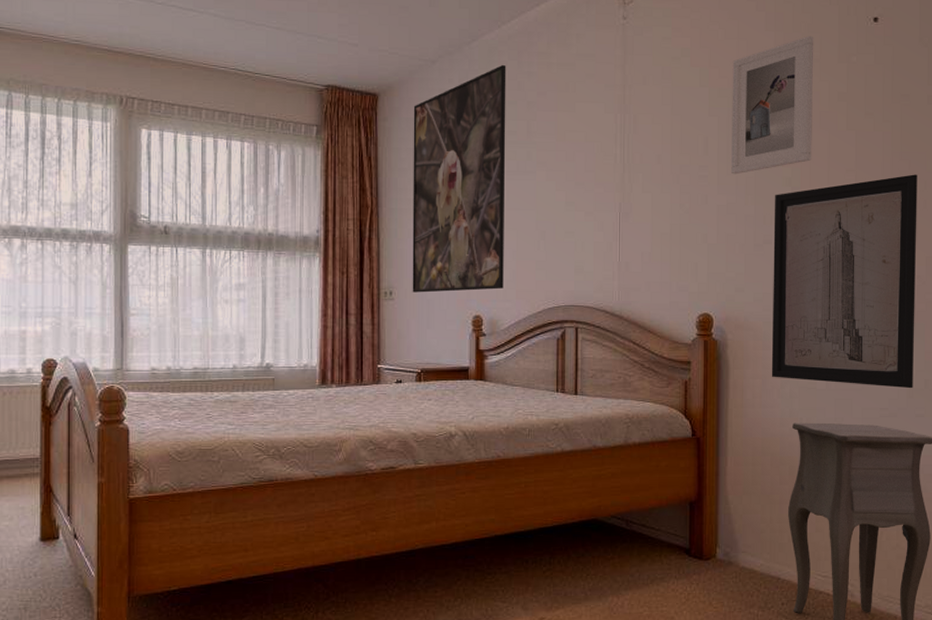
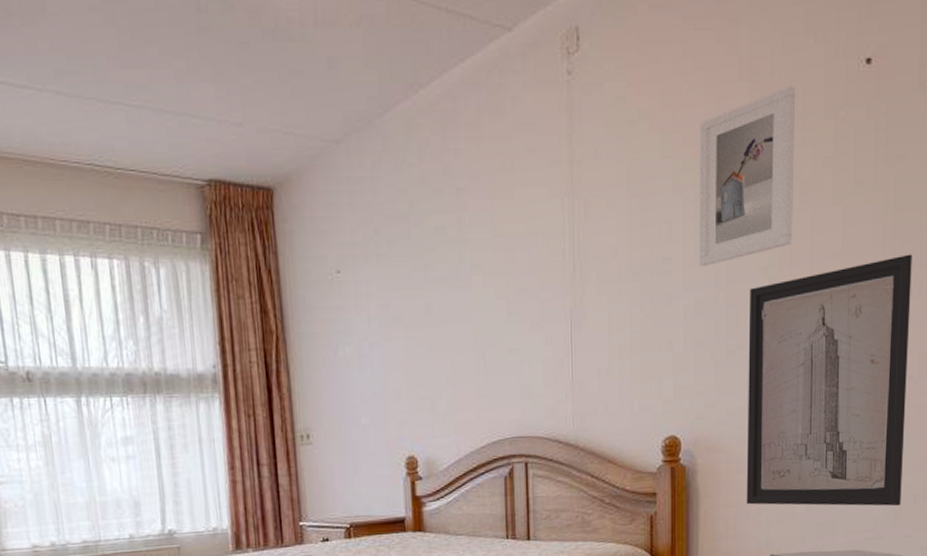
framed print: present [412,64,506,293] -> none [317,141,440,434]

